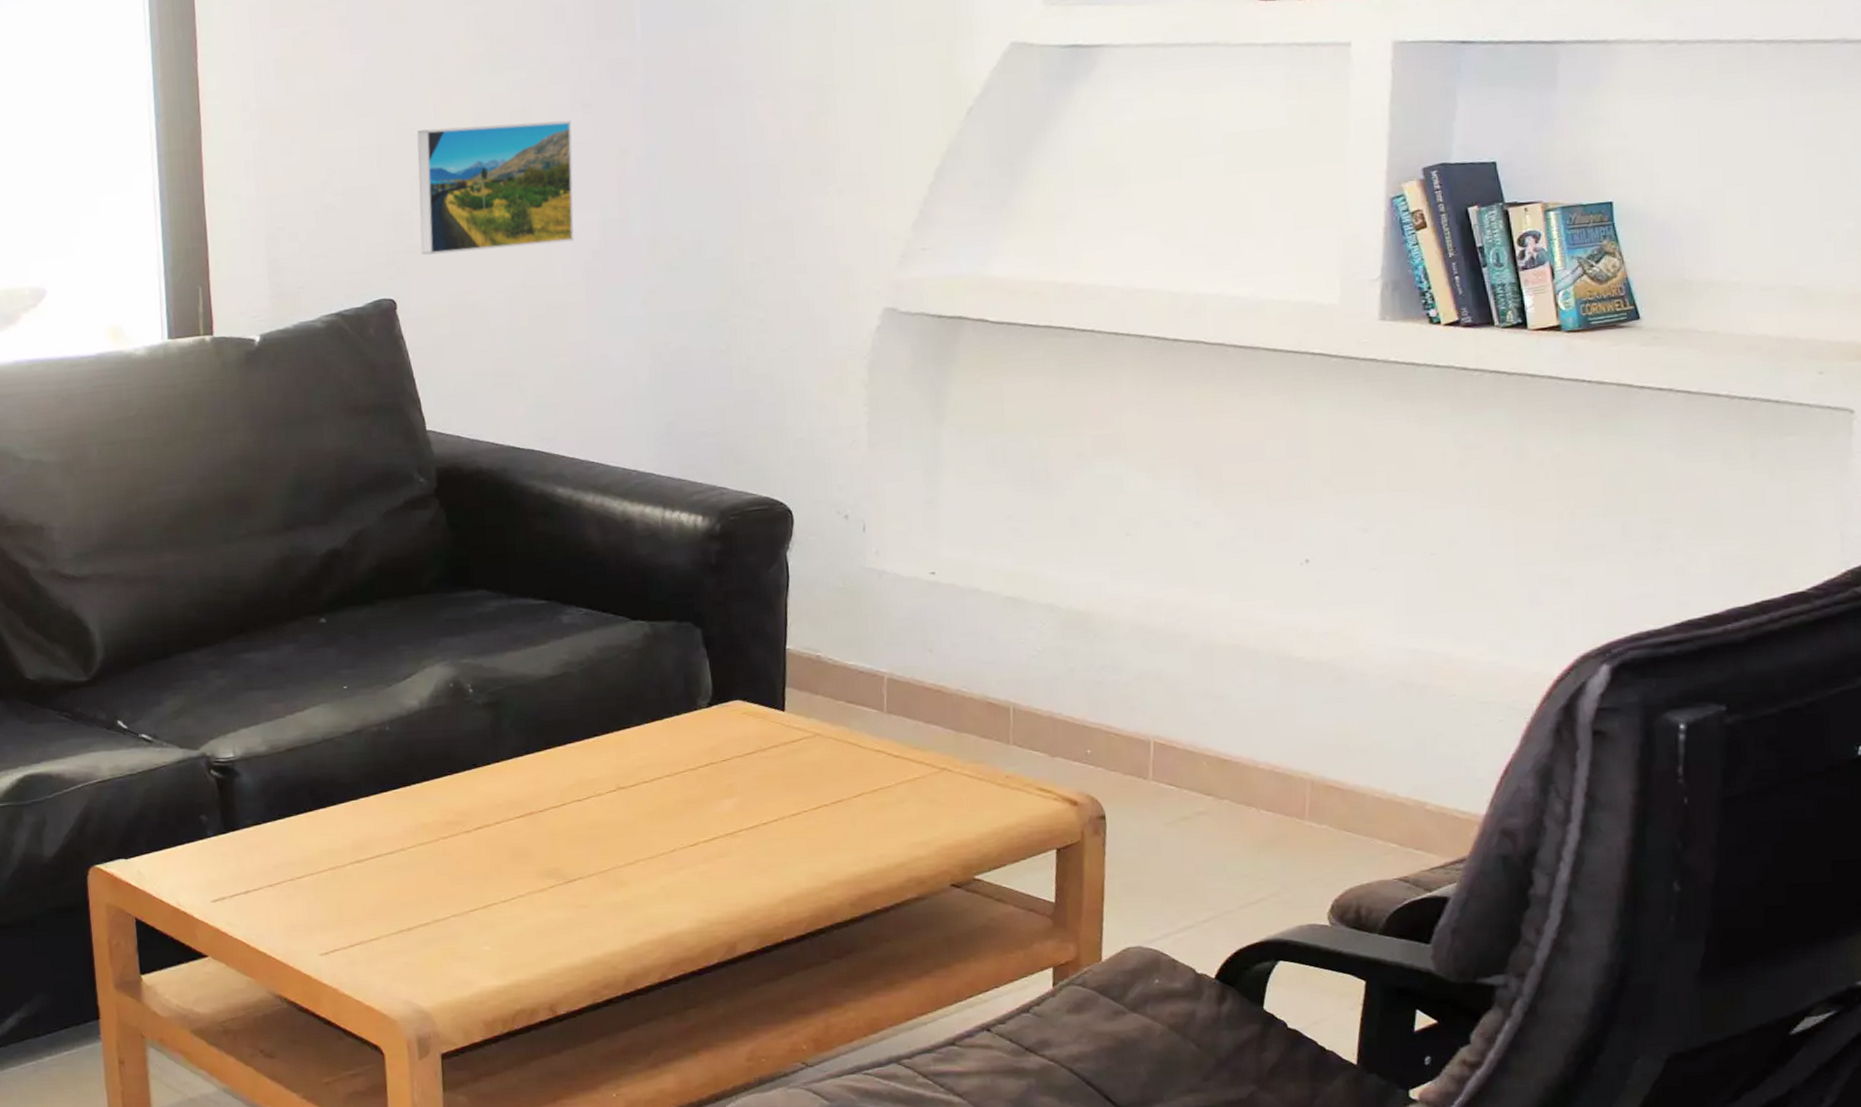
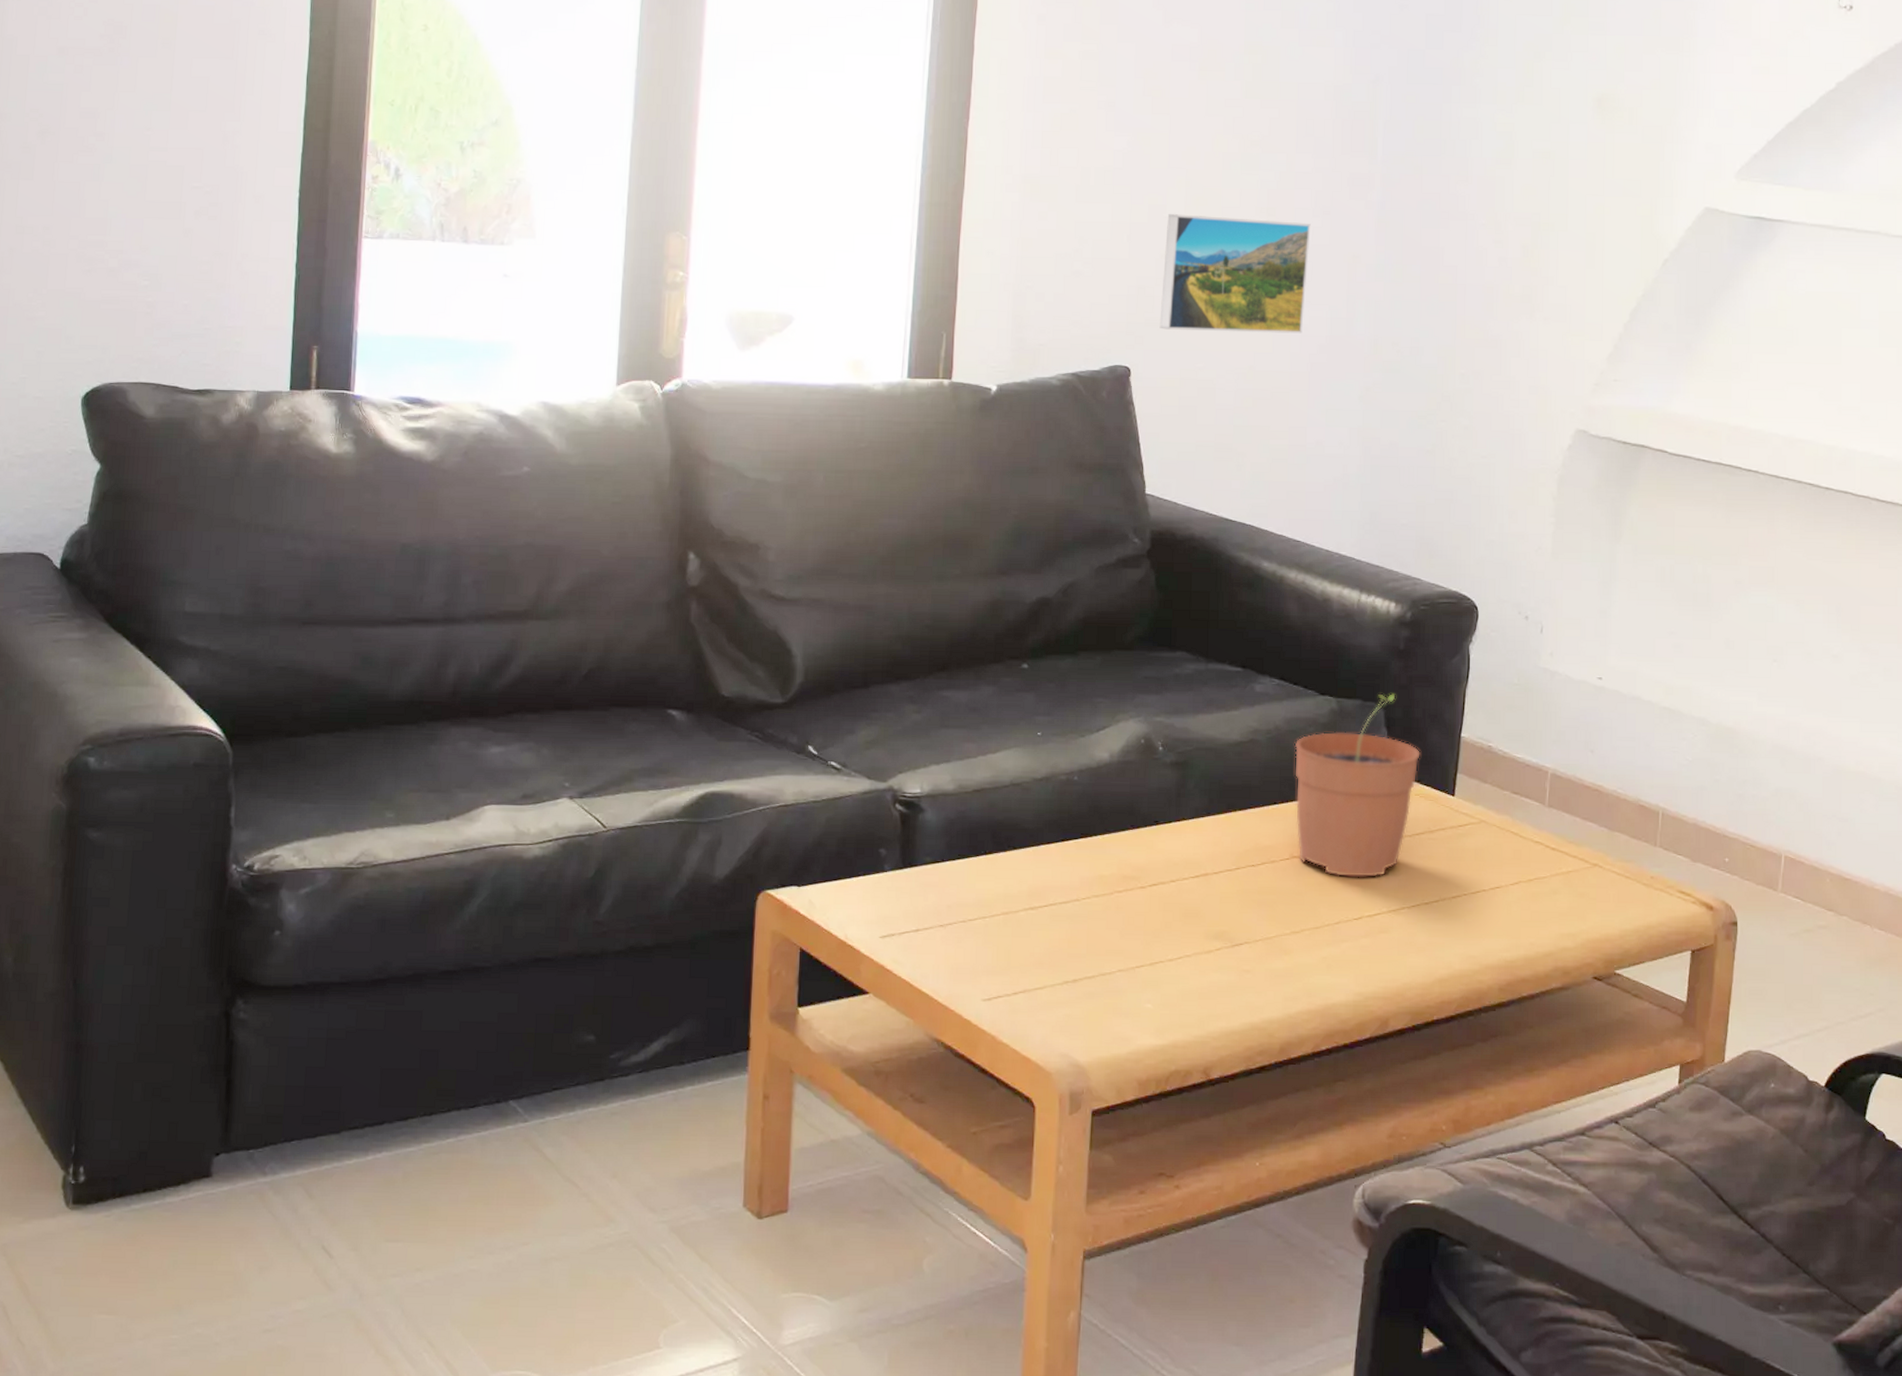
plant pot: none [609,611,744,804] -> present [1294,694,1420,877]

